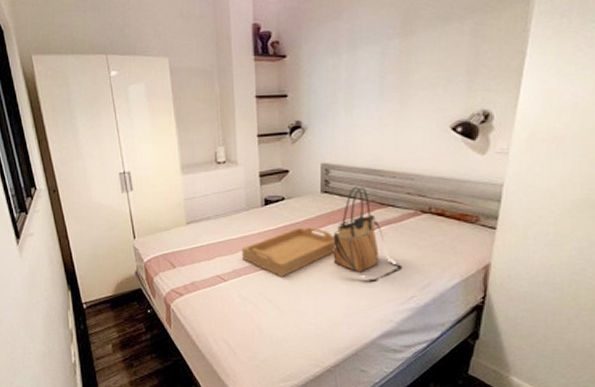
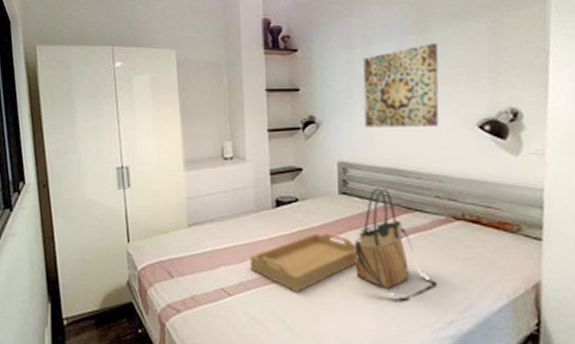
wall art: none [347,46,421,132] -> present [363,42,439,128]

